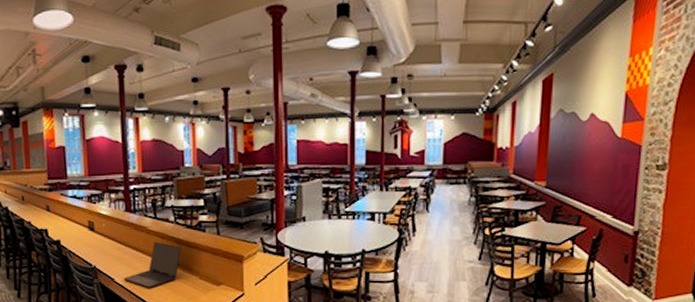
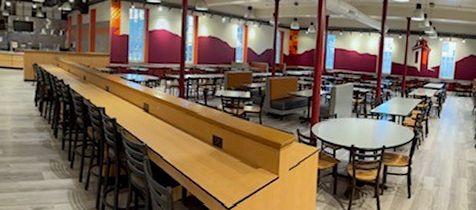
laptop: present [124,242,182,289] -> none [172,126,227,168]

